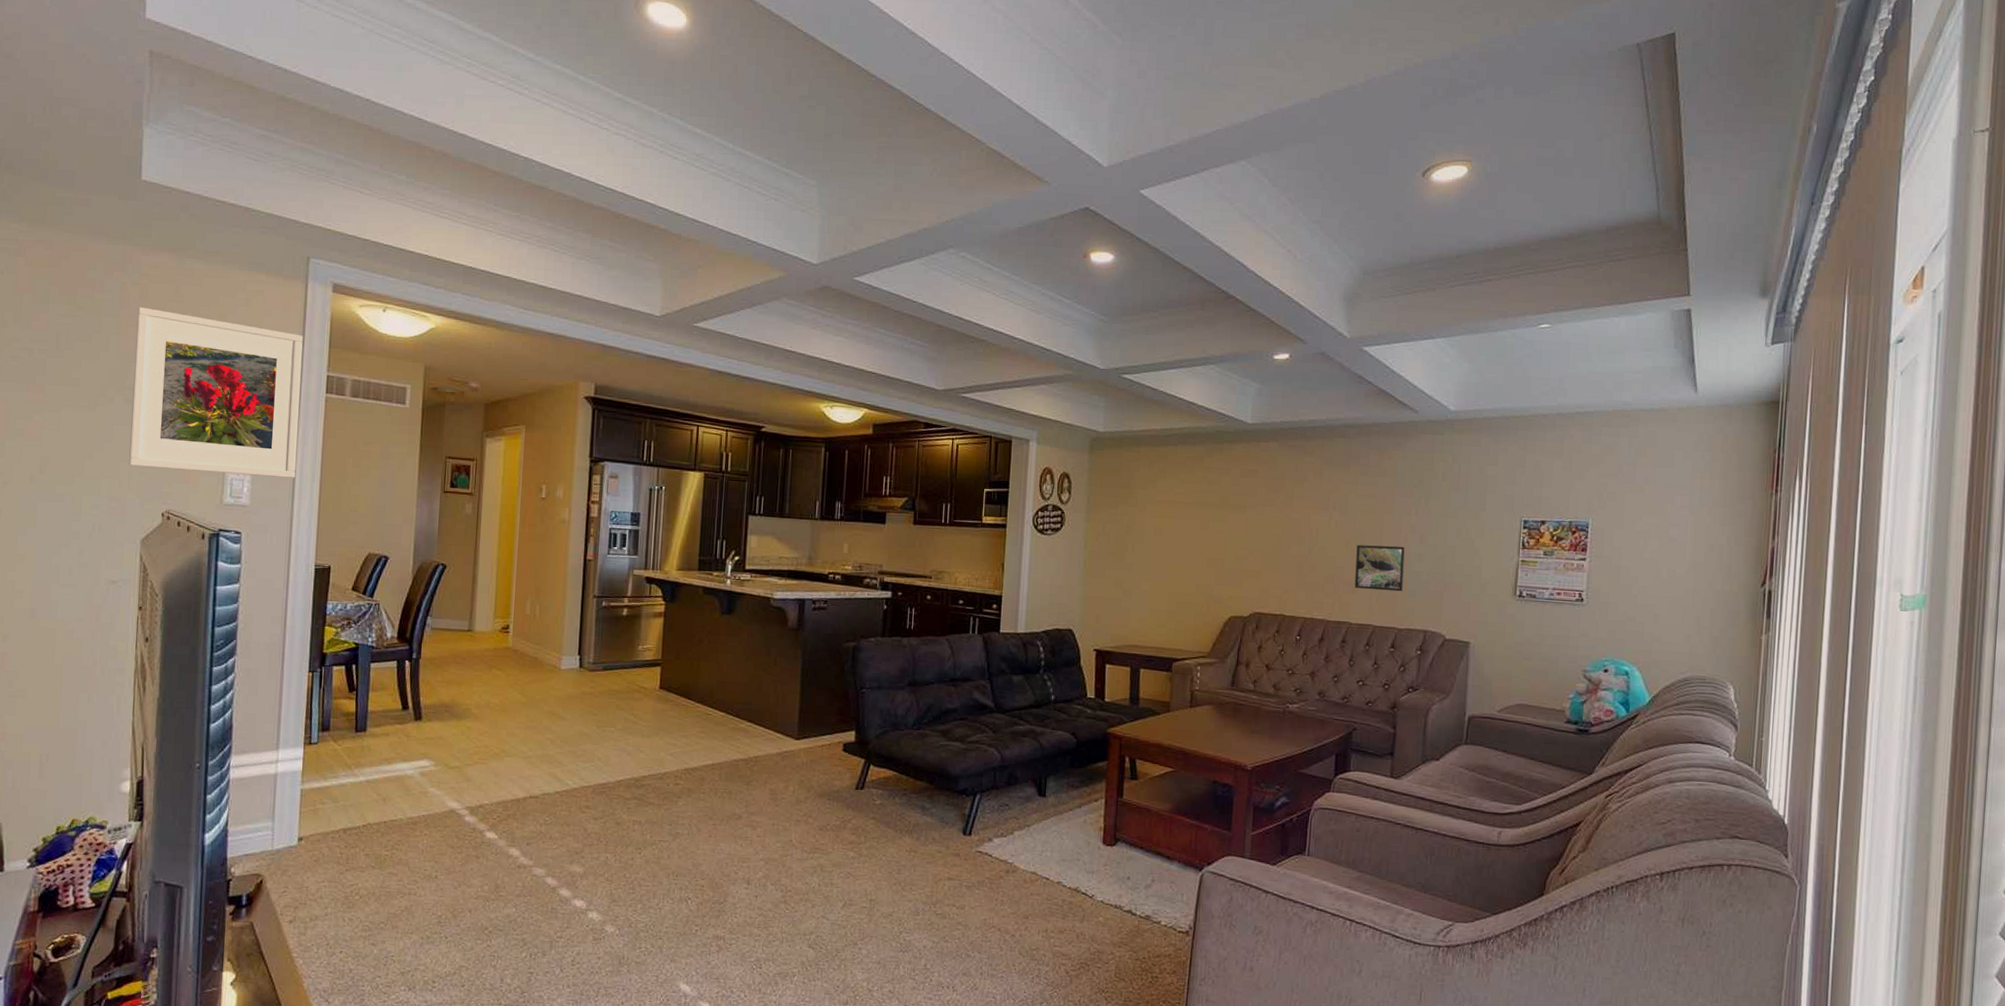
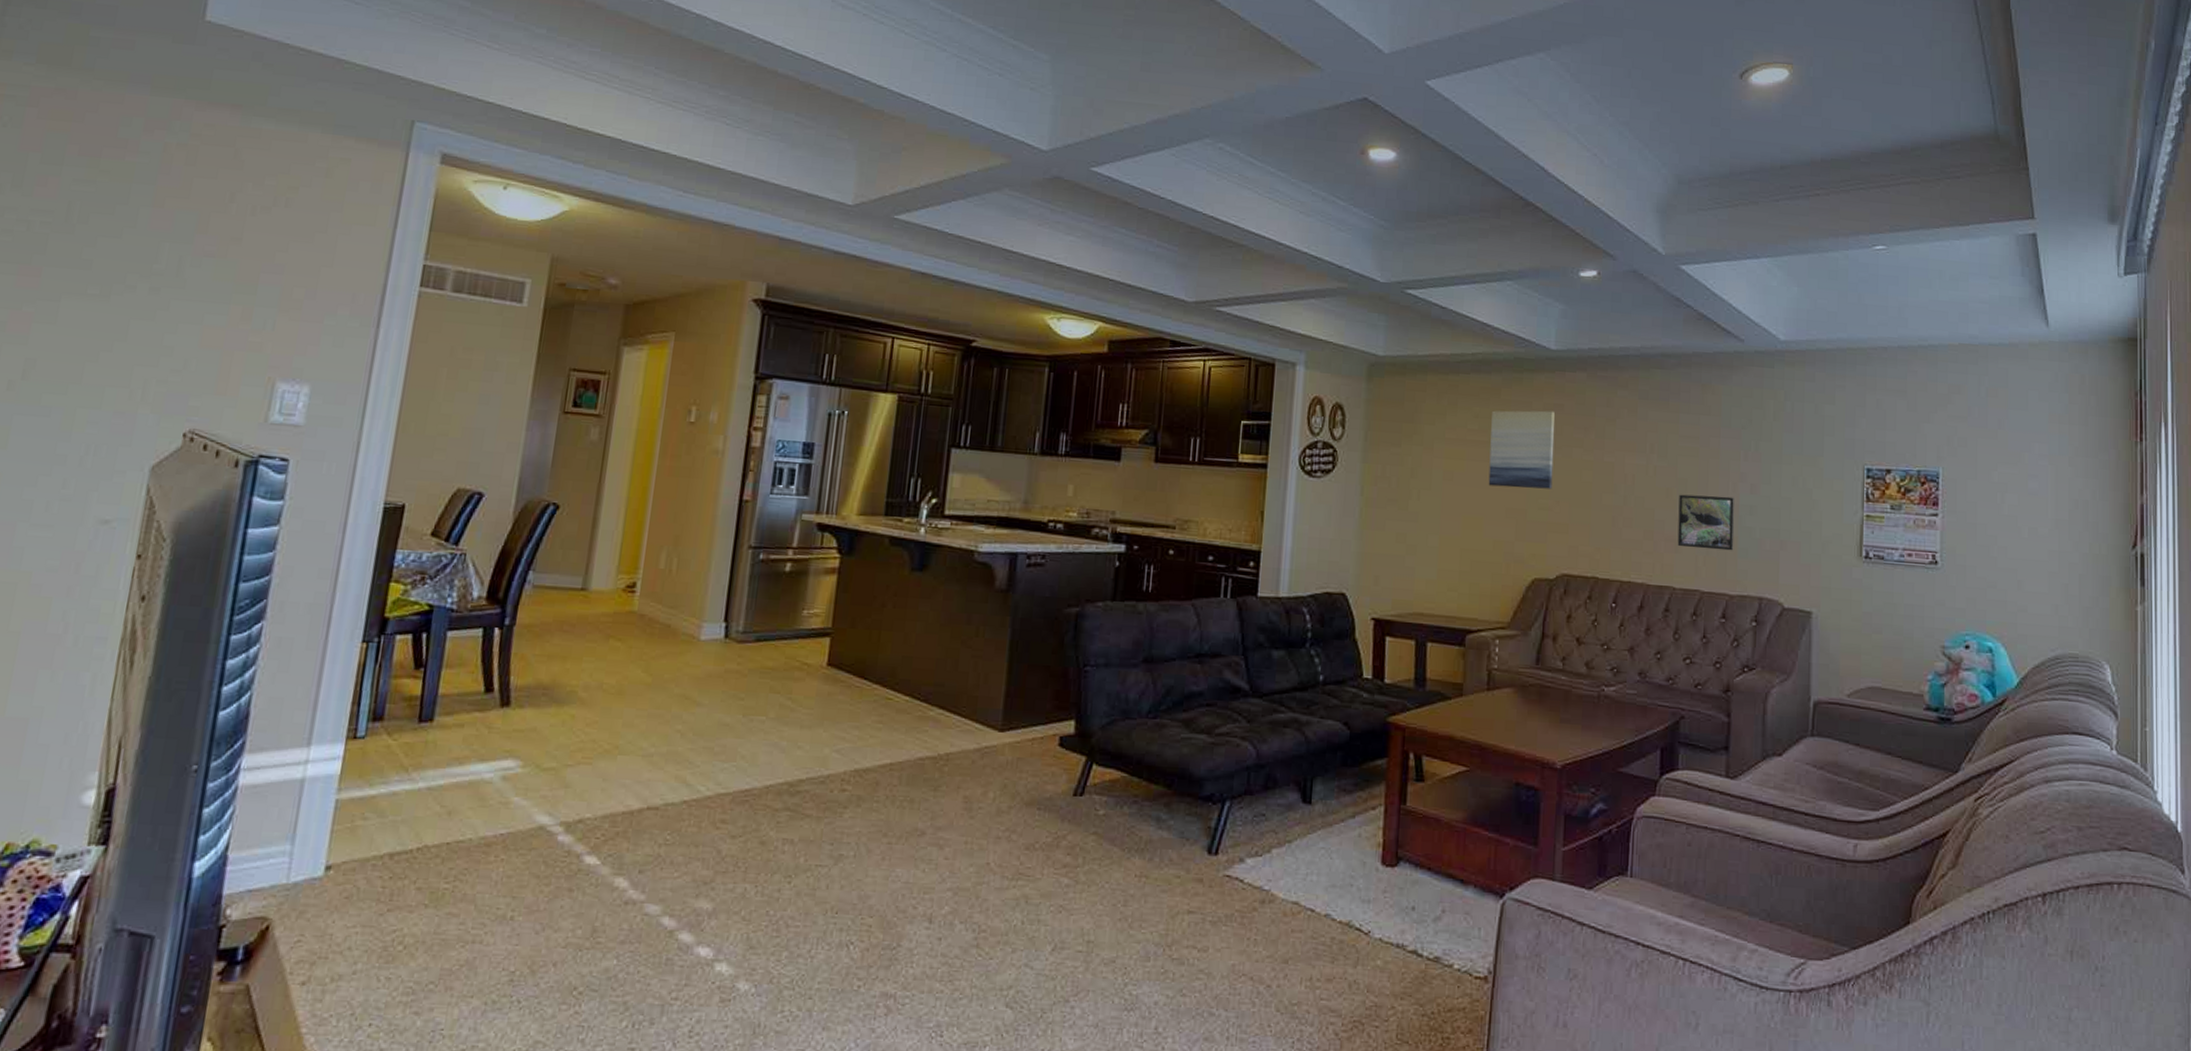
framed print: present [129,307,303,478] -> none [145,174,397,392]
wall art: none [1192,475,1250,542] -> present [1488,410,1555,489]

